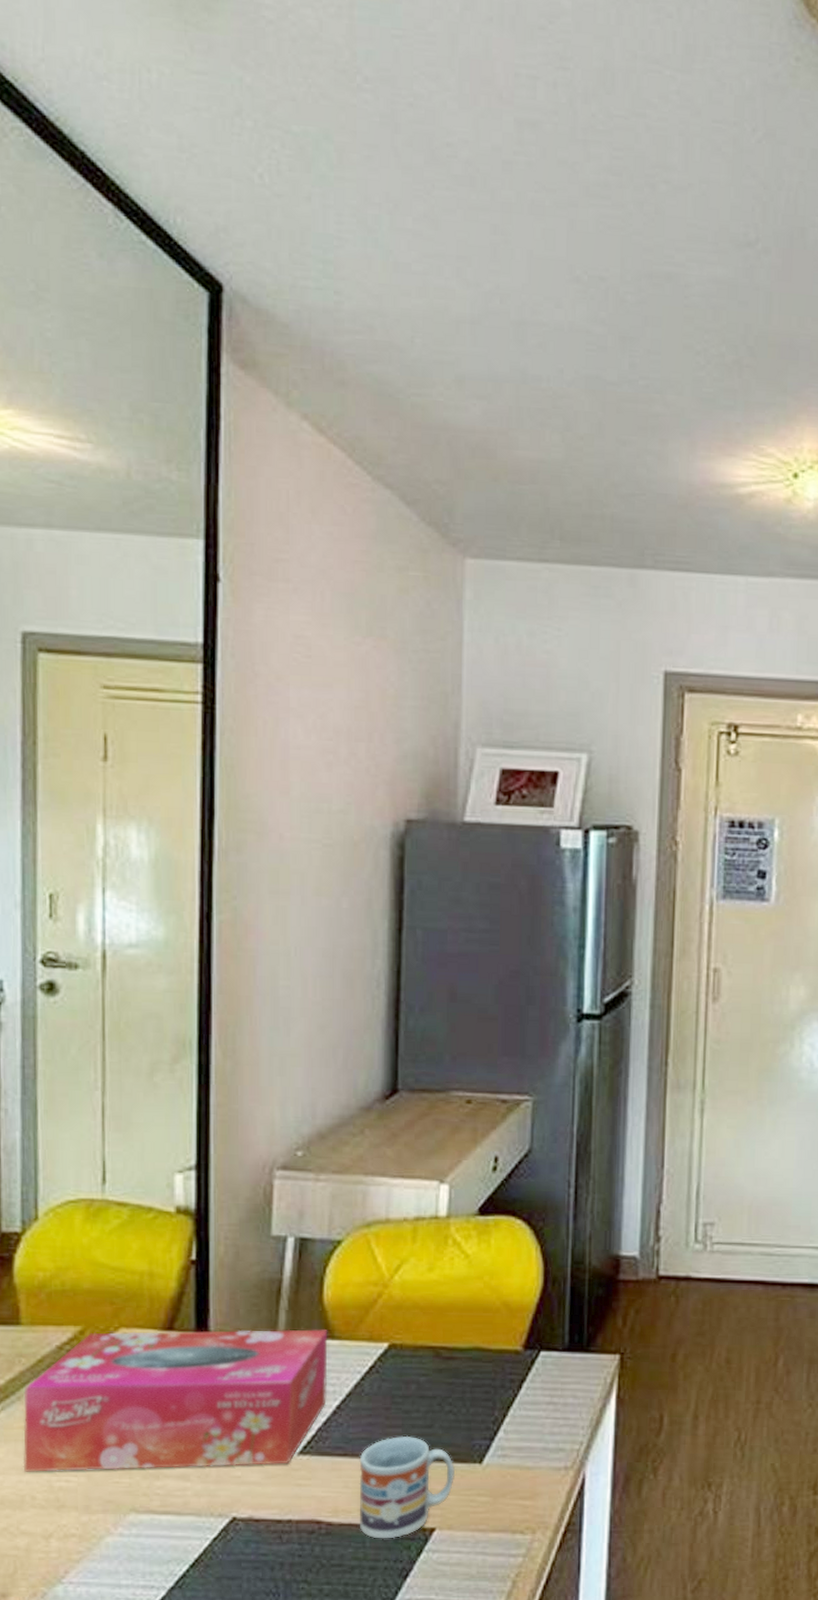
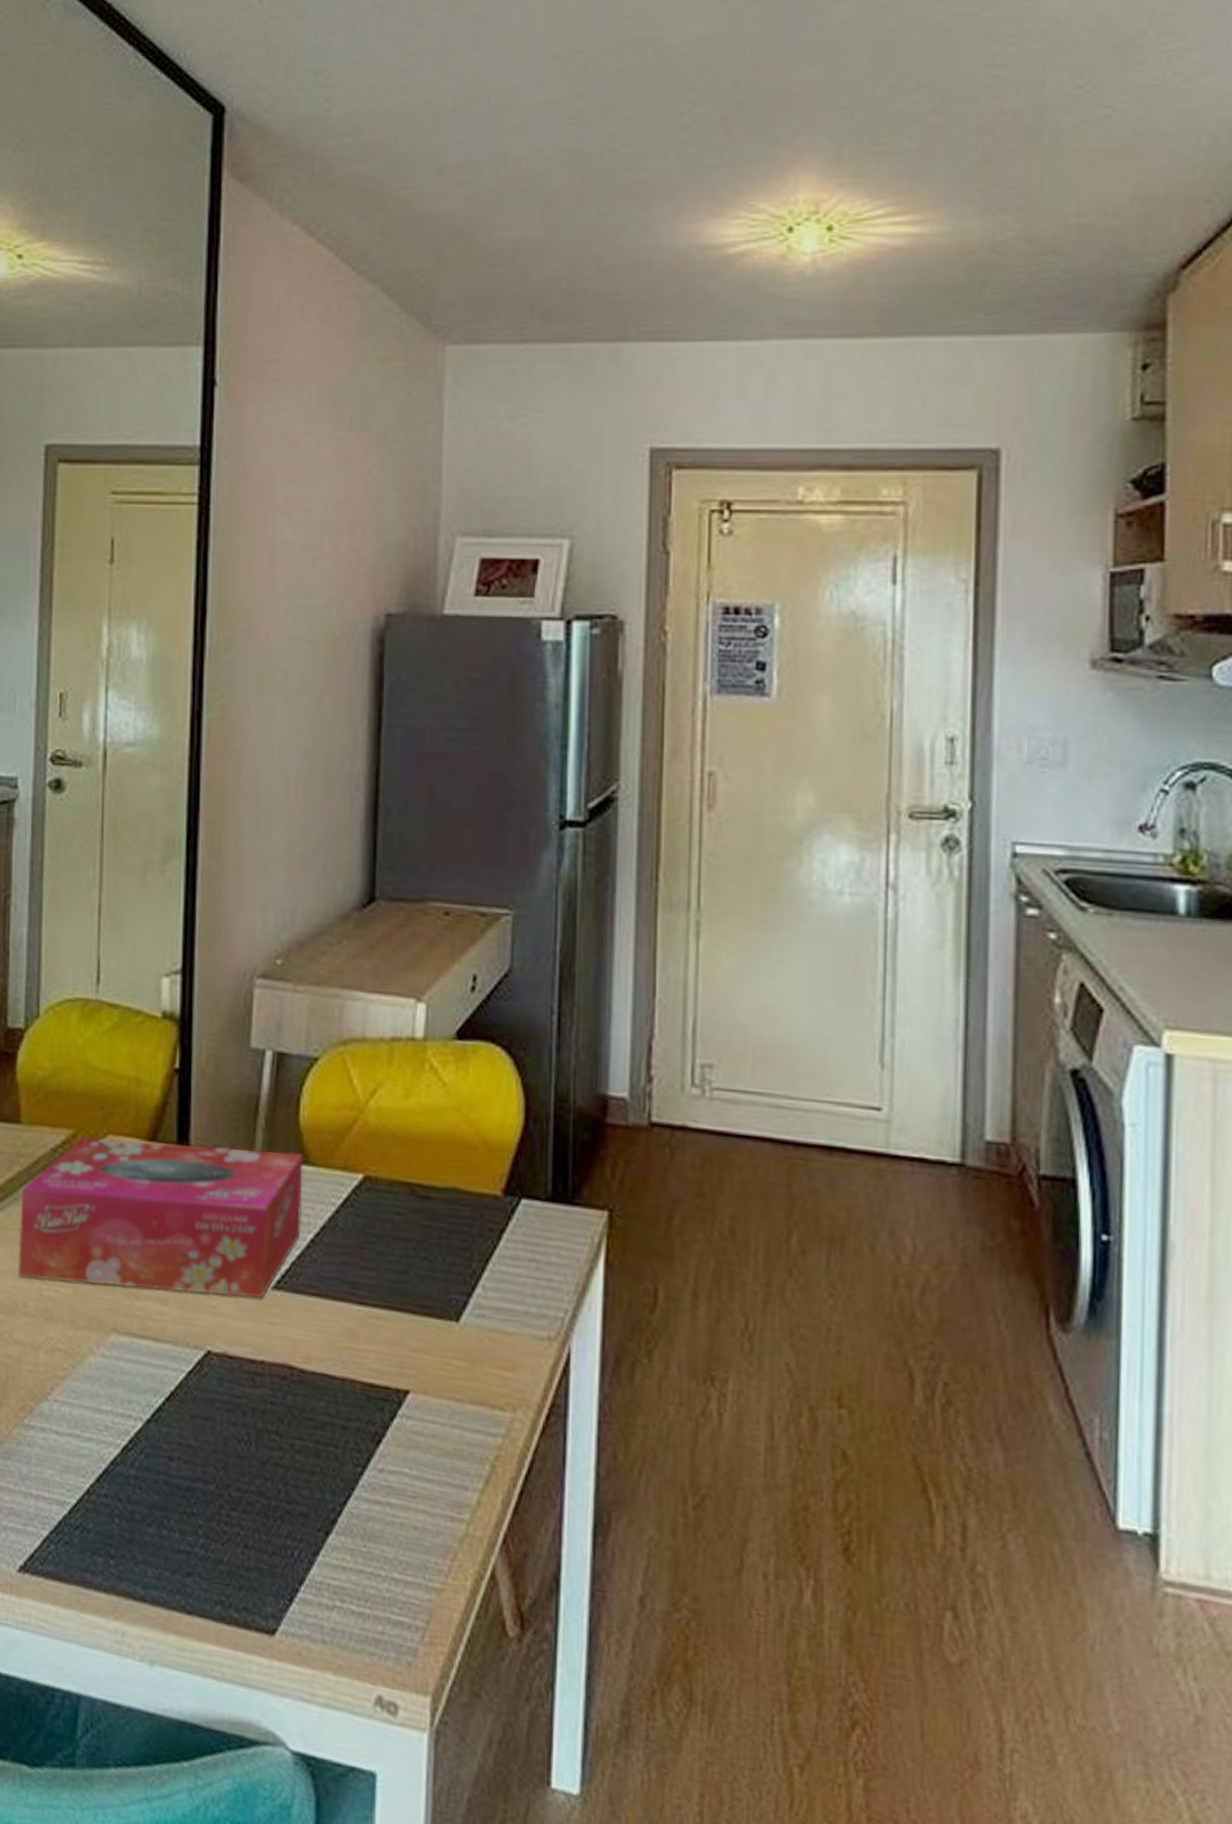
cup: present [359,1435,456,1539] -> none [332,1280,431,1397]

